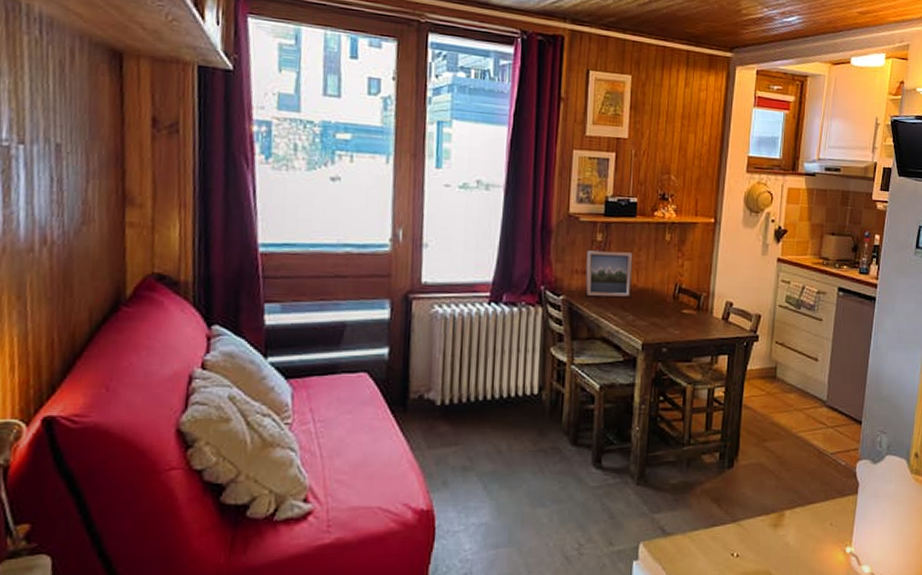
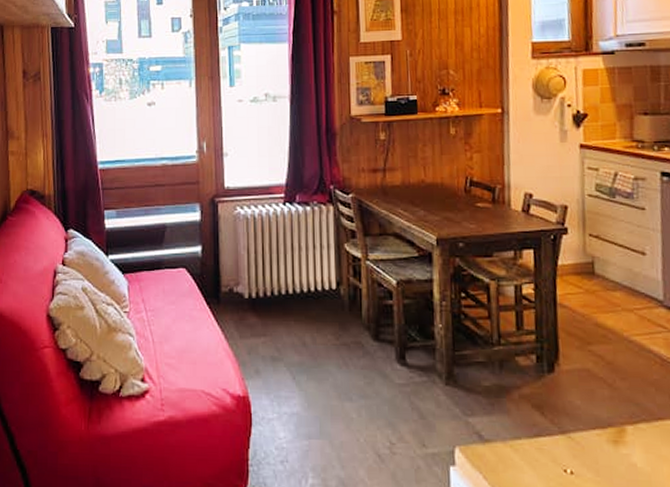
picture frame: present [585,250,633,298] -> none [371,149,421,194]

